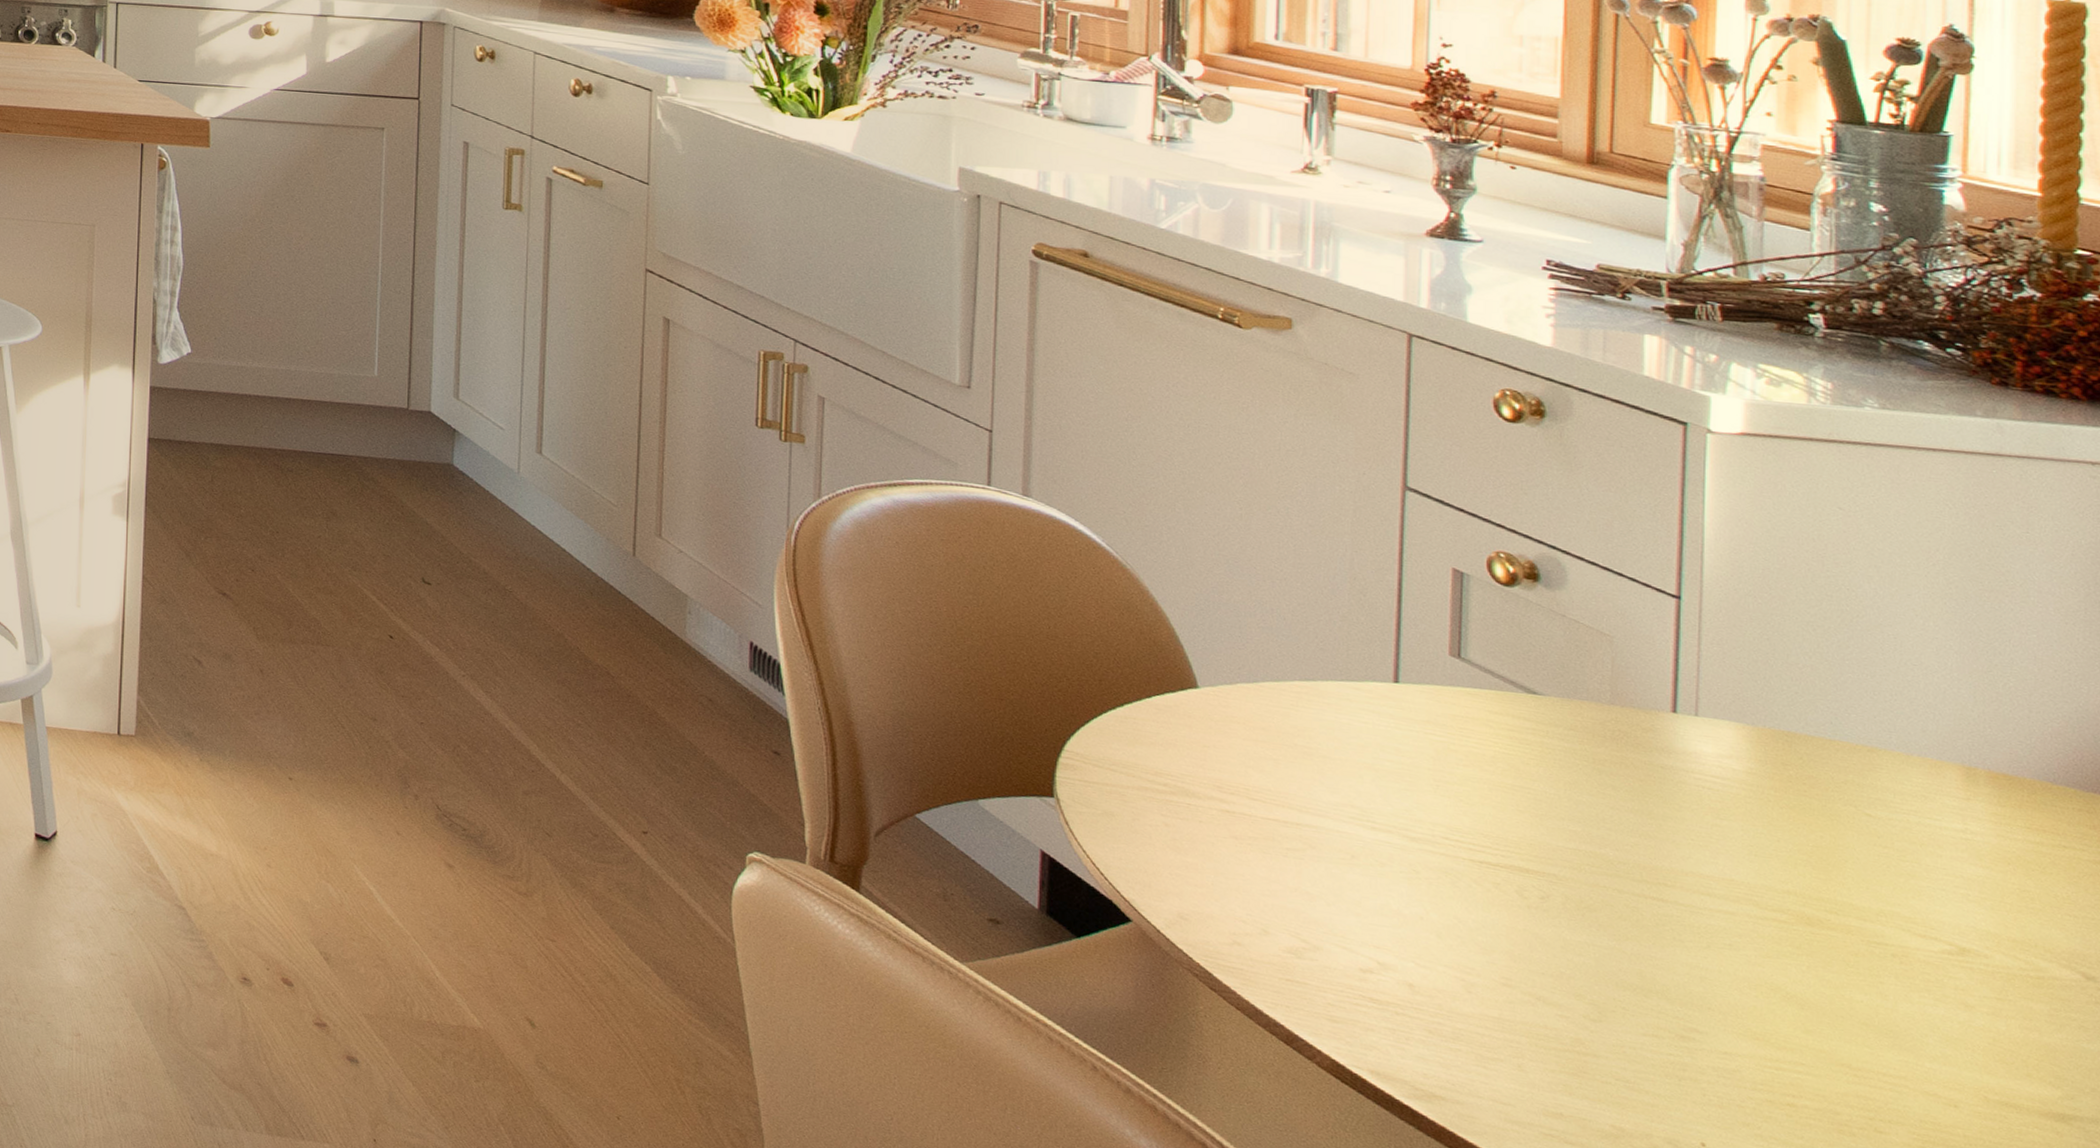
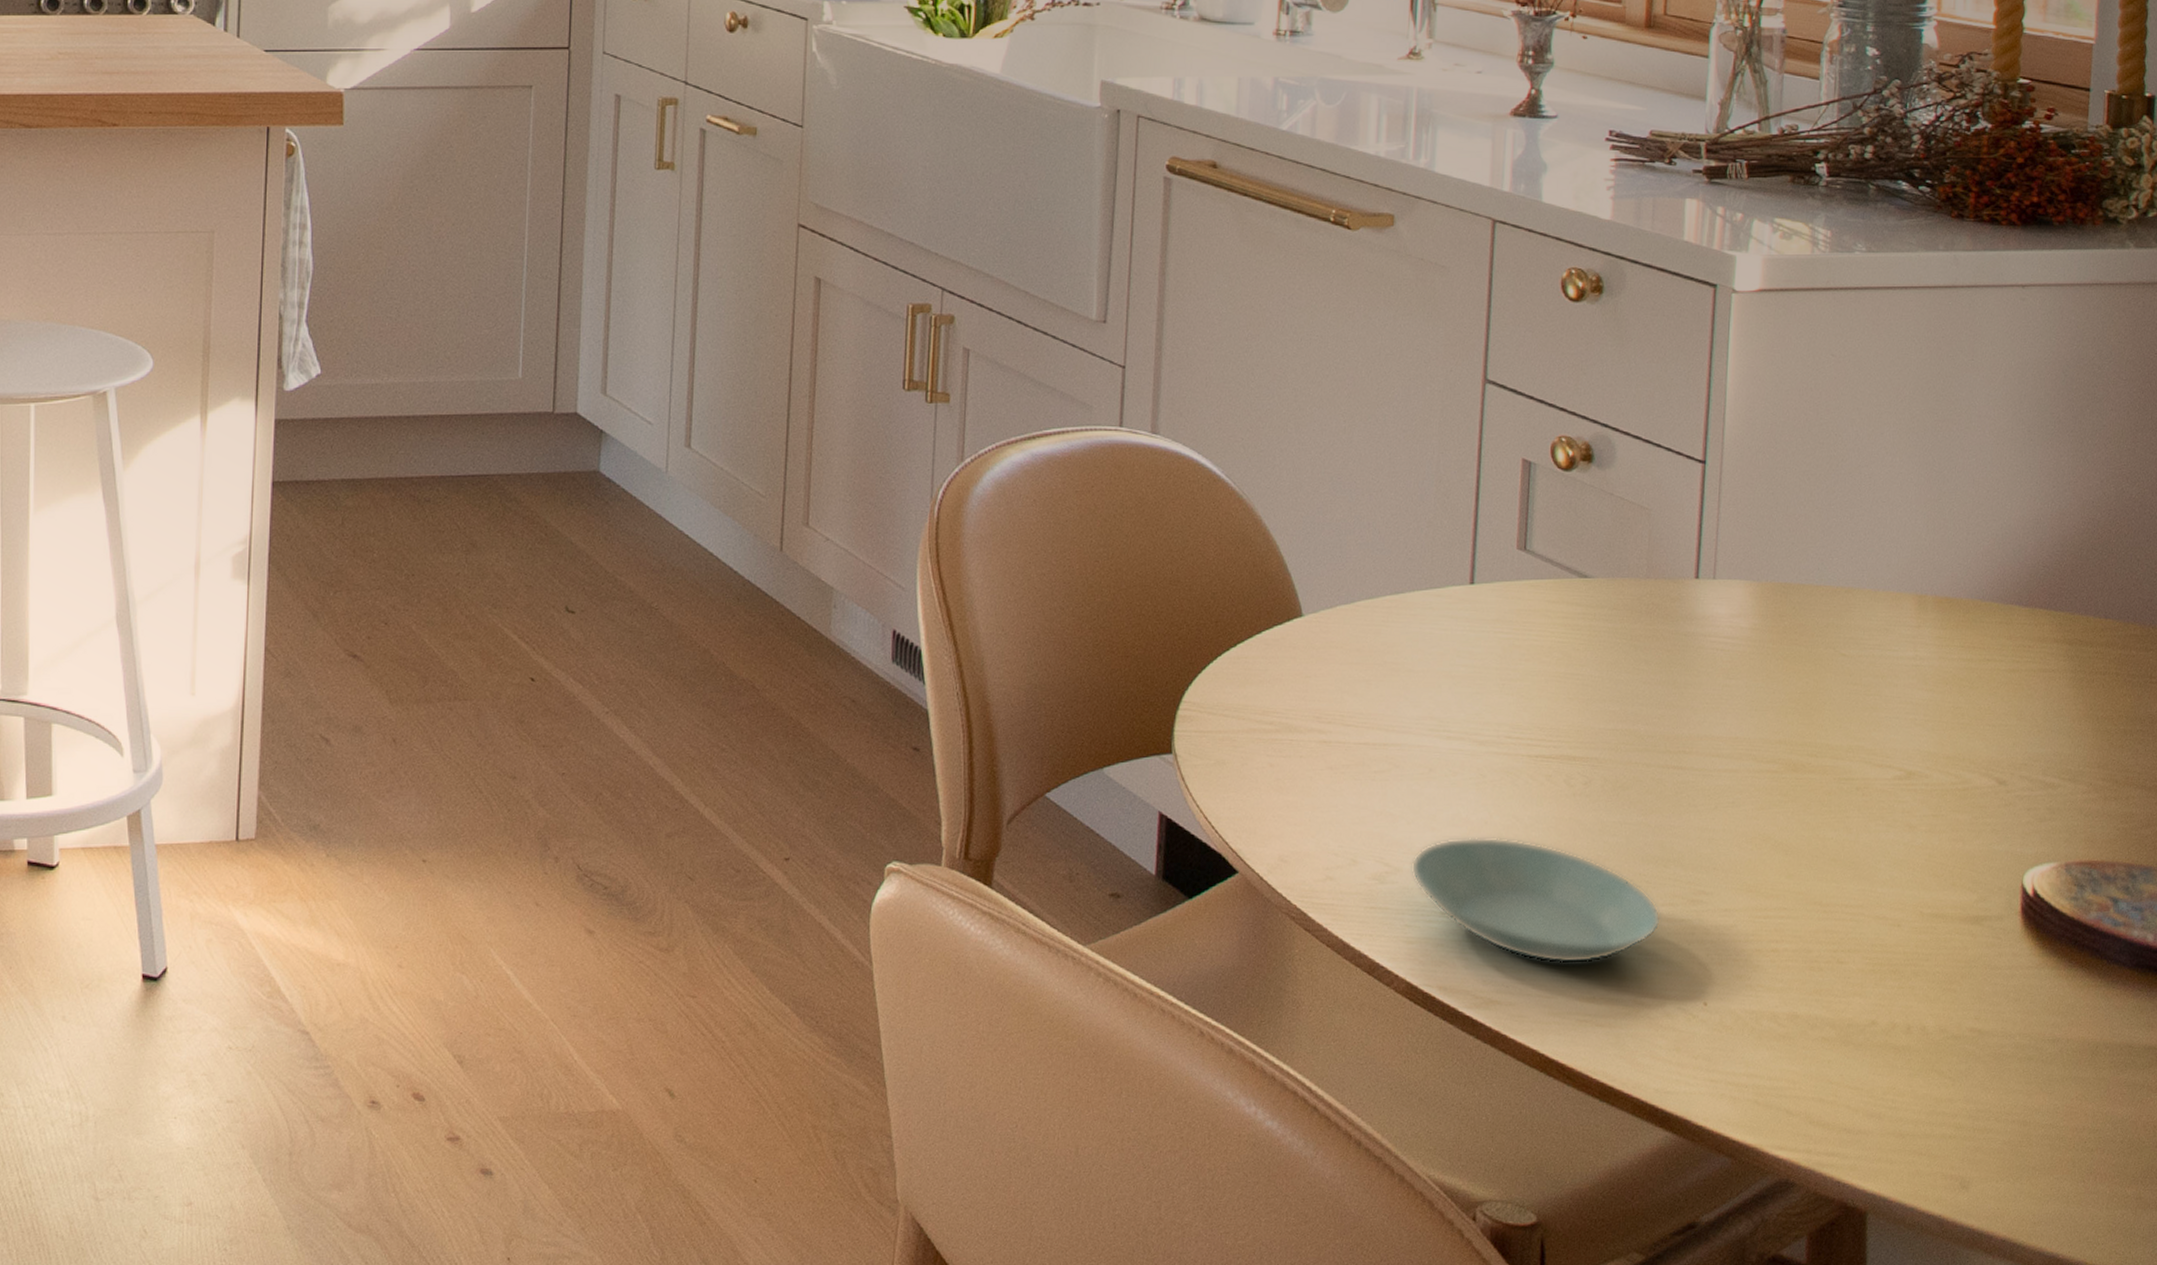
saucer: none [1333,927,1644,1078] -> present [1411,837,1662,964]

